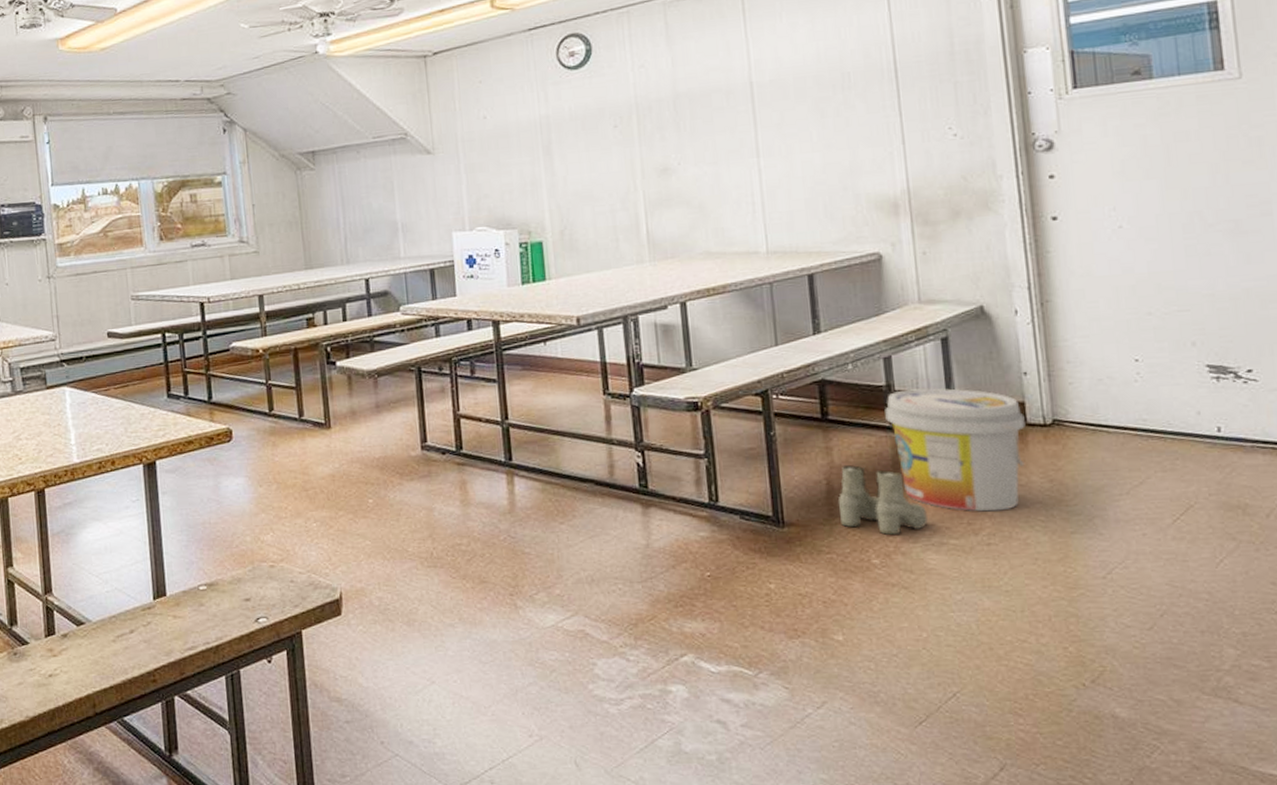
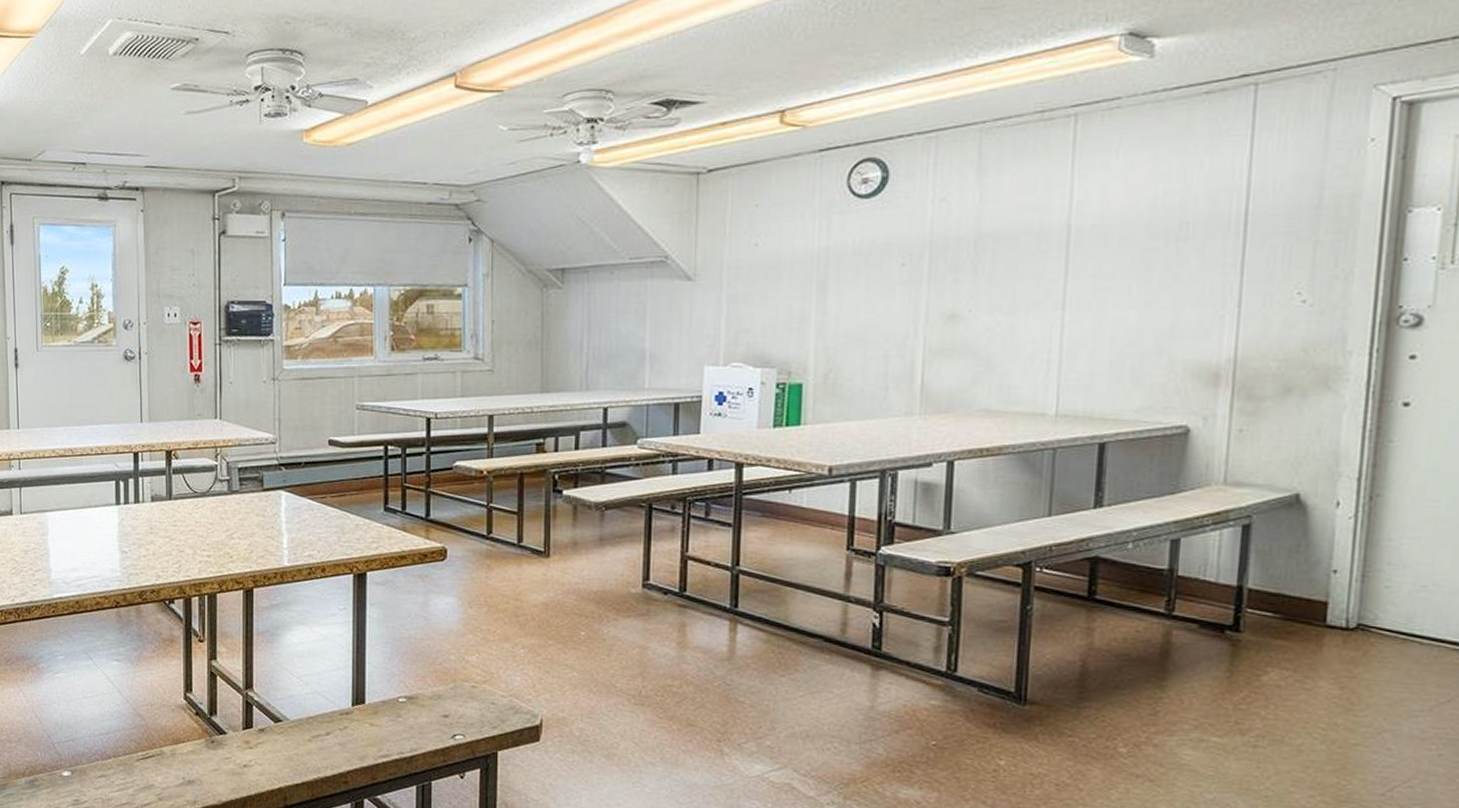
boots: present [837,465,928,536] -> none [1090,649,1190,726]
bucket: present [885,388,1025,512] -> none [1161,576,1325,714]

